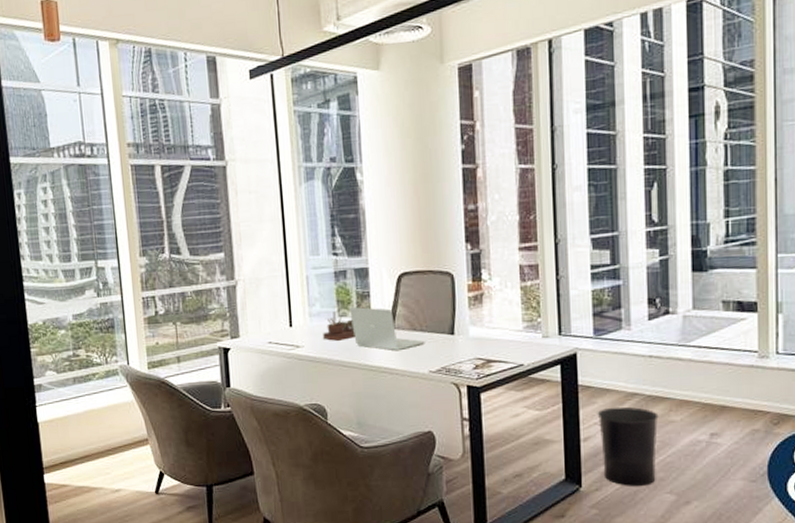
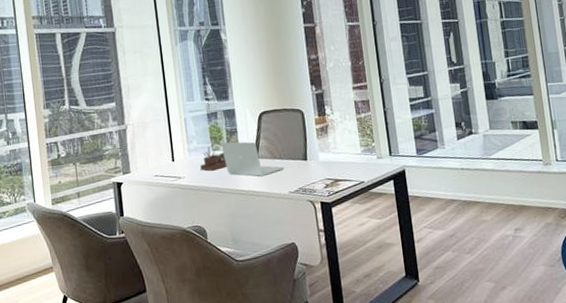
waste bin: present [597,406,659,486] -> none [425,211,477,278]

